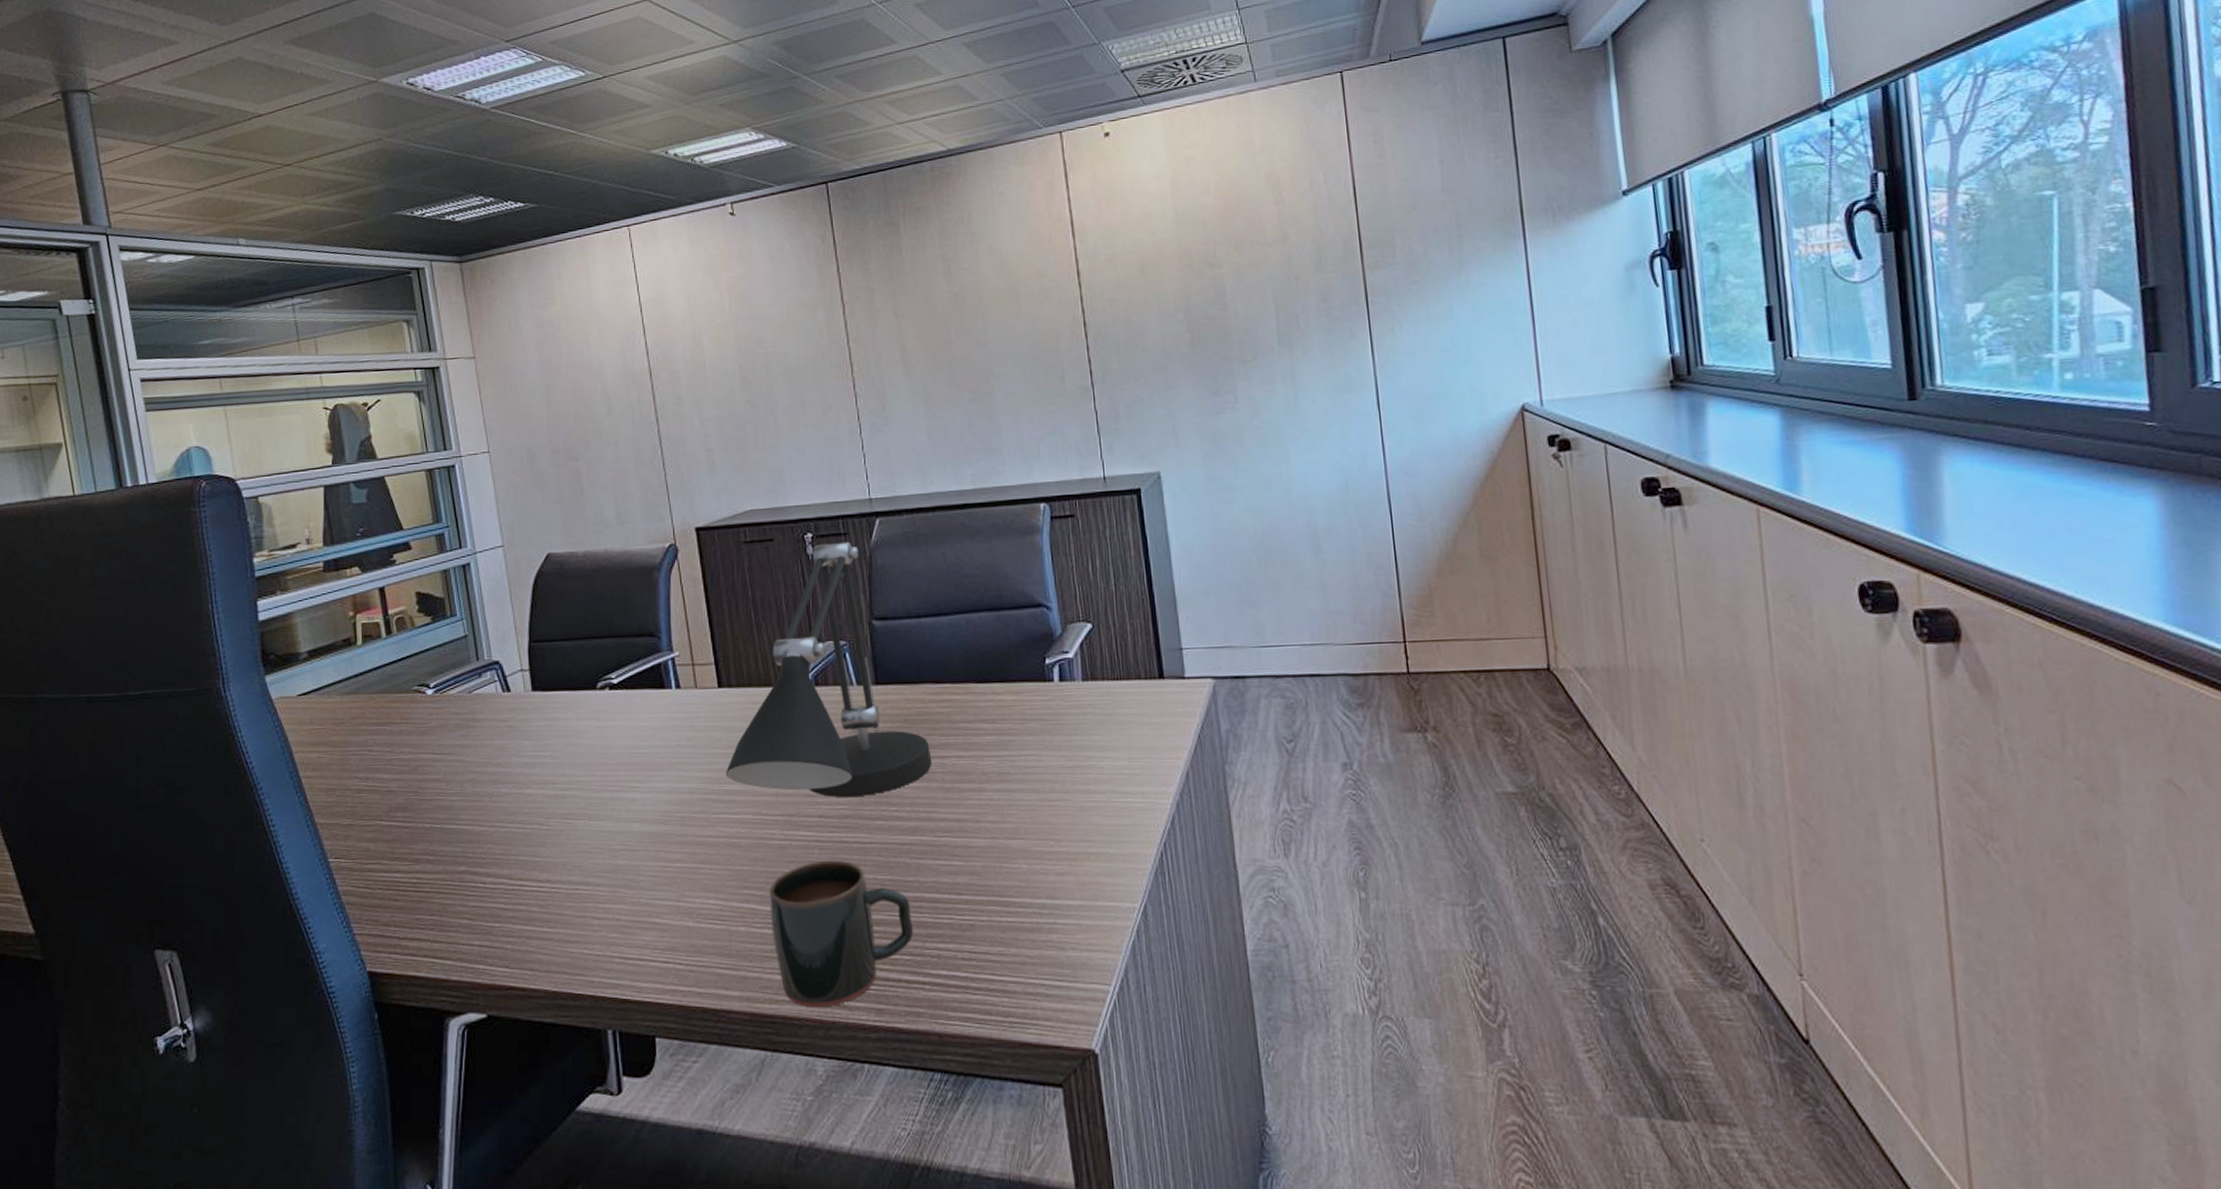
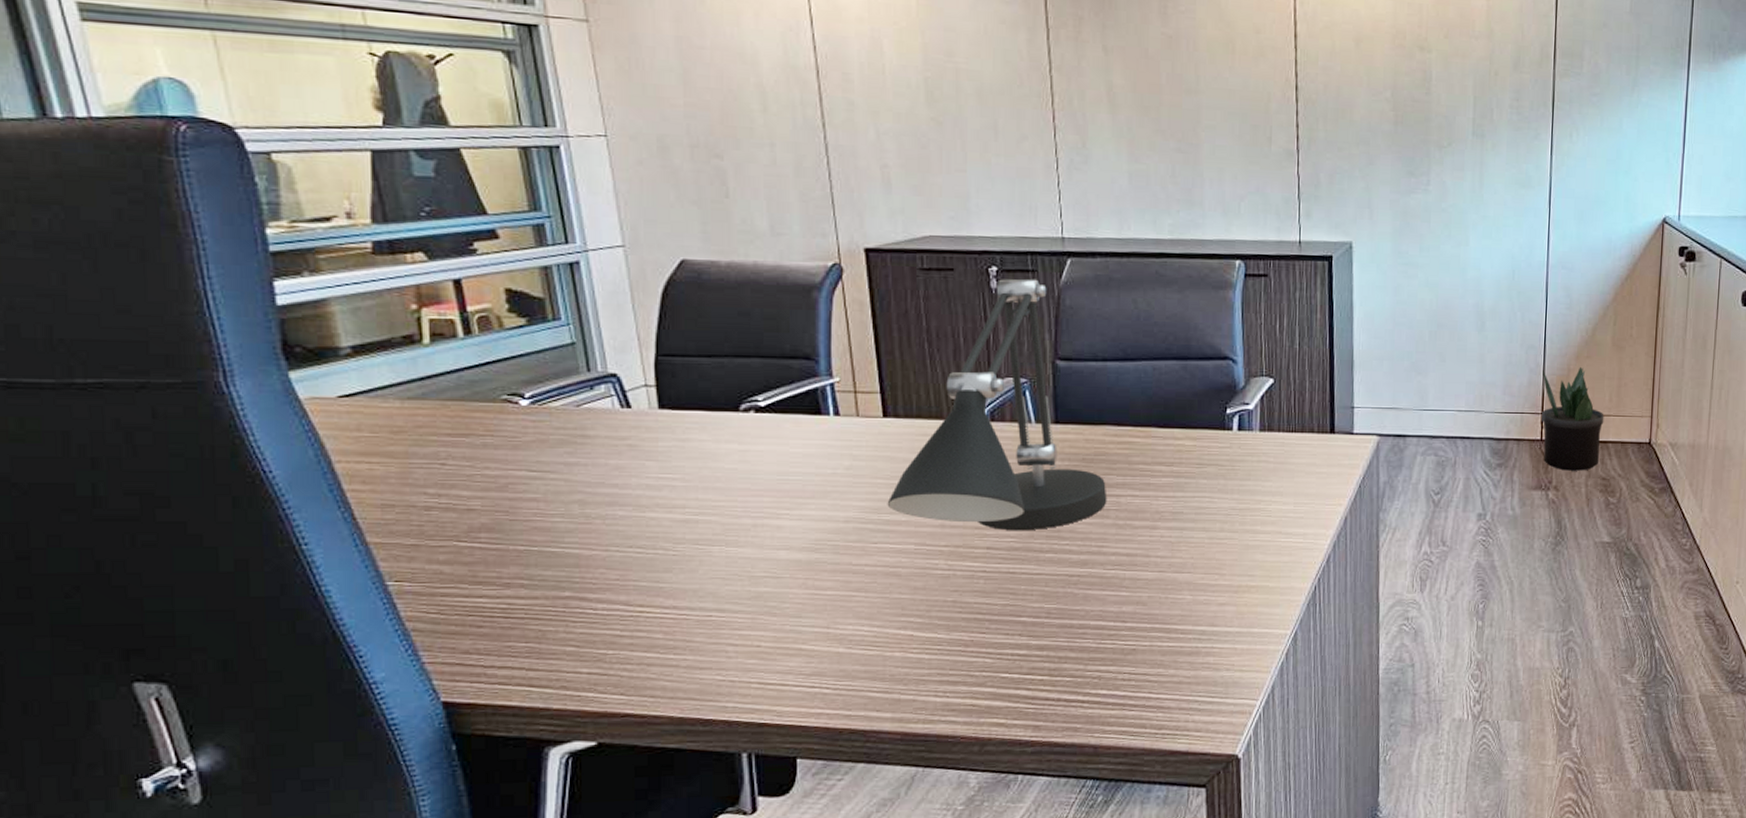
mug: present [769,860,913,1008] -> none [928,589,1076,726]
planter: none [1398,584,1485,708] -> present [1542,366,1604,471]

